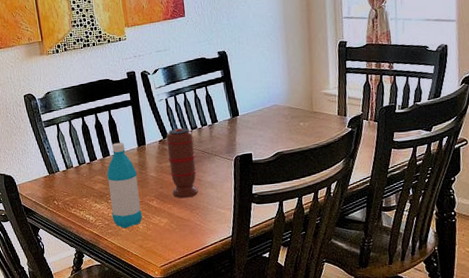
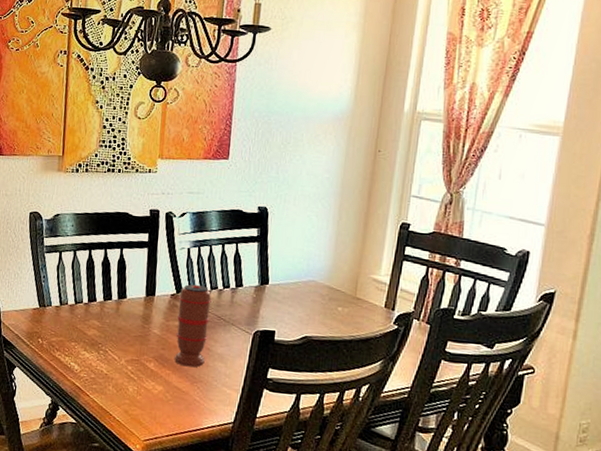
water bottle: present [106,142,142,229] -> none [100,286,138,388]

